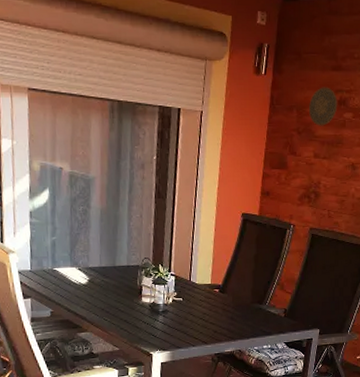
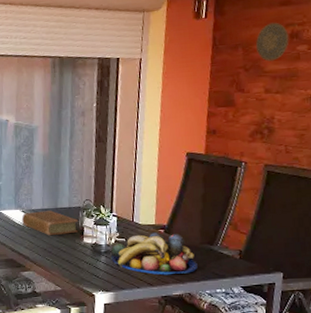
book: none [77,269,137,295] -> present [21,210,78,236]
fruit bowl: none [168,292,248,334] -> present [110,232,198,275]

